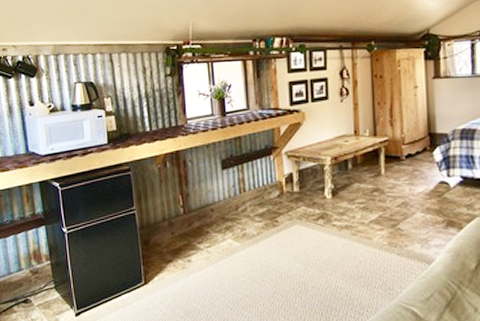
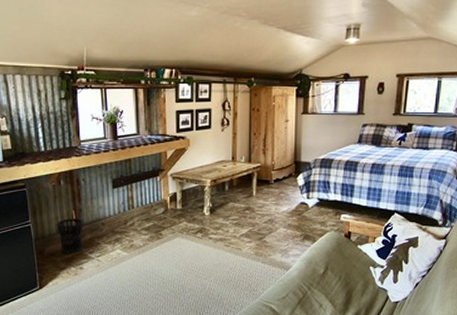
wastebasket: none [162,203,191,245] -> present [56,218,83,254]

